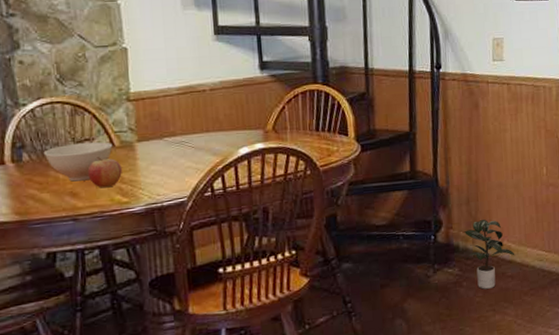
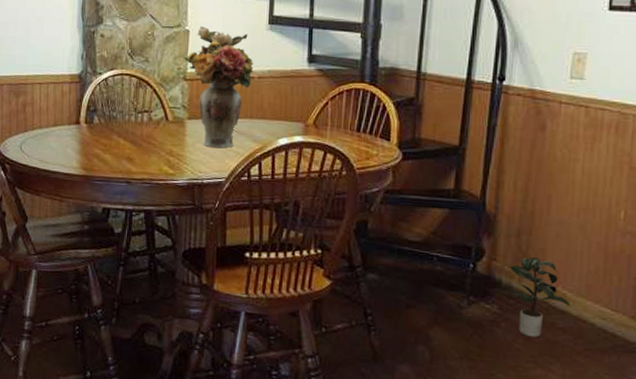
bowl: present [43,142,113,182] -> none [110,113,167,149]
fruit: present [87,157,122,187] -> none [143,128,172,157]
flower arrangement: none [125,42,204,168] -> present [184,26,254,149]

